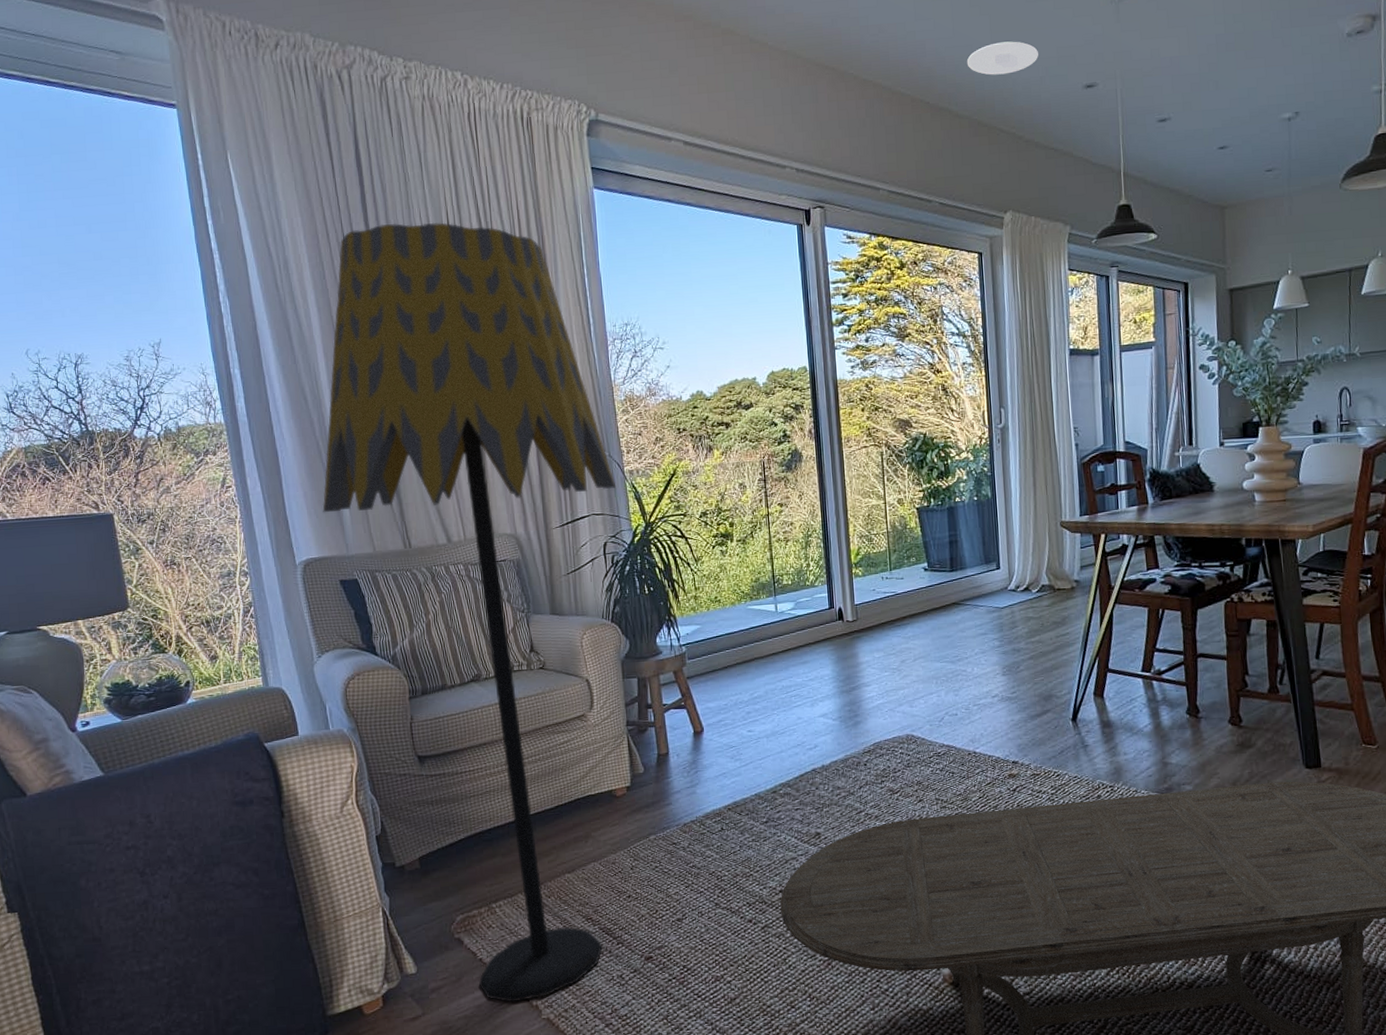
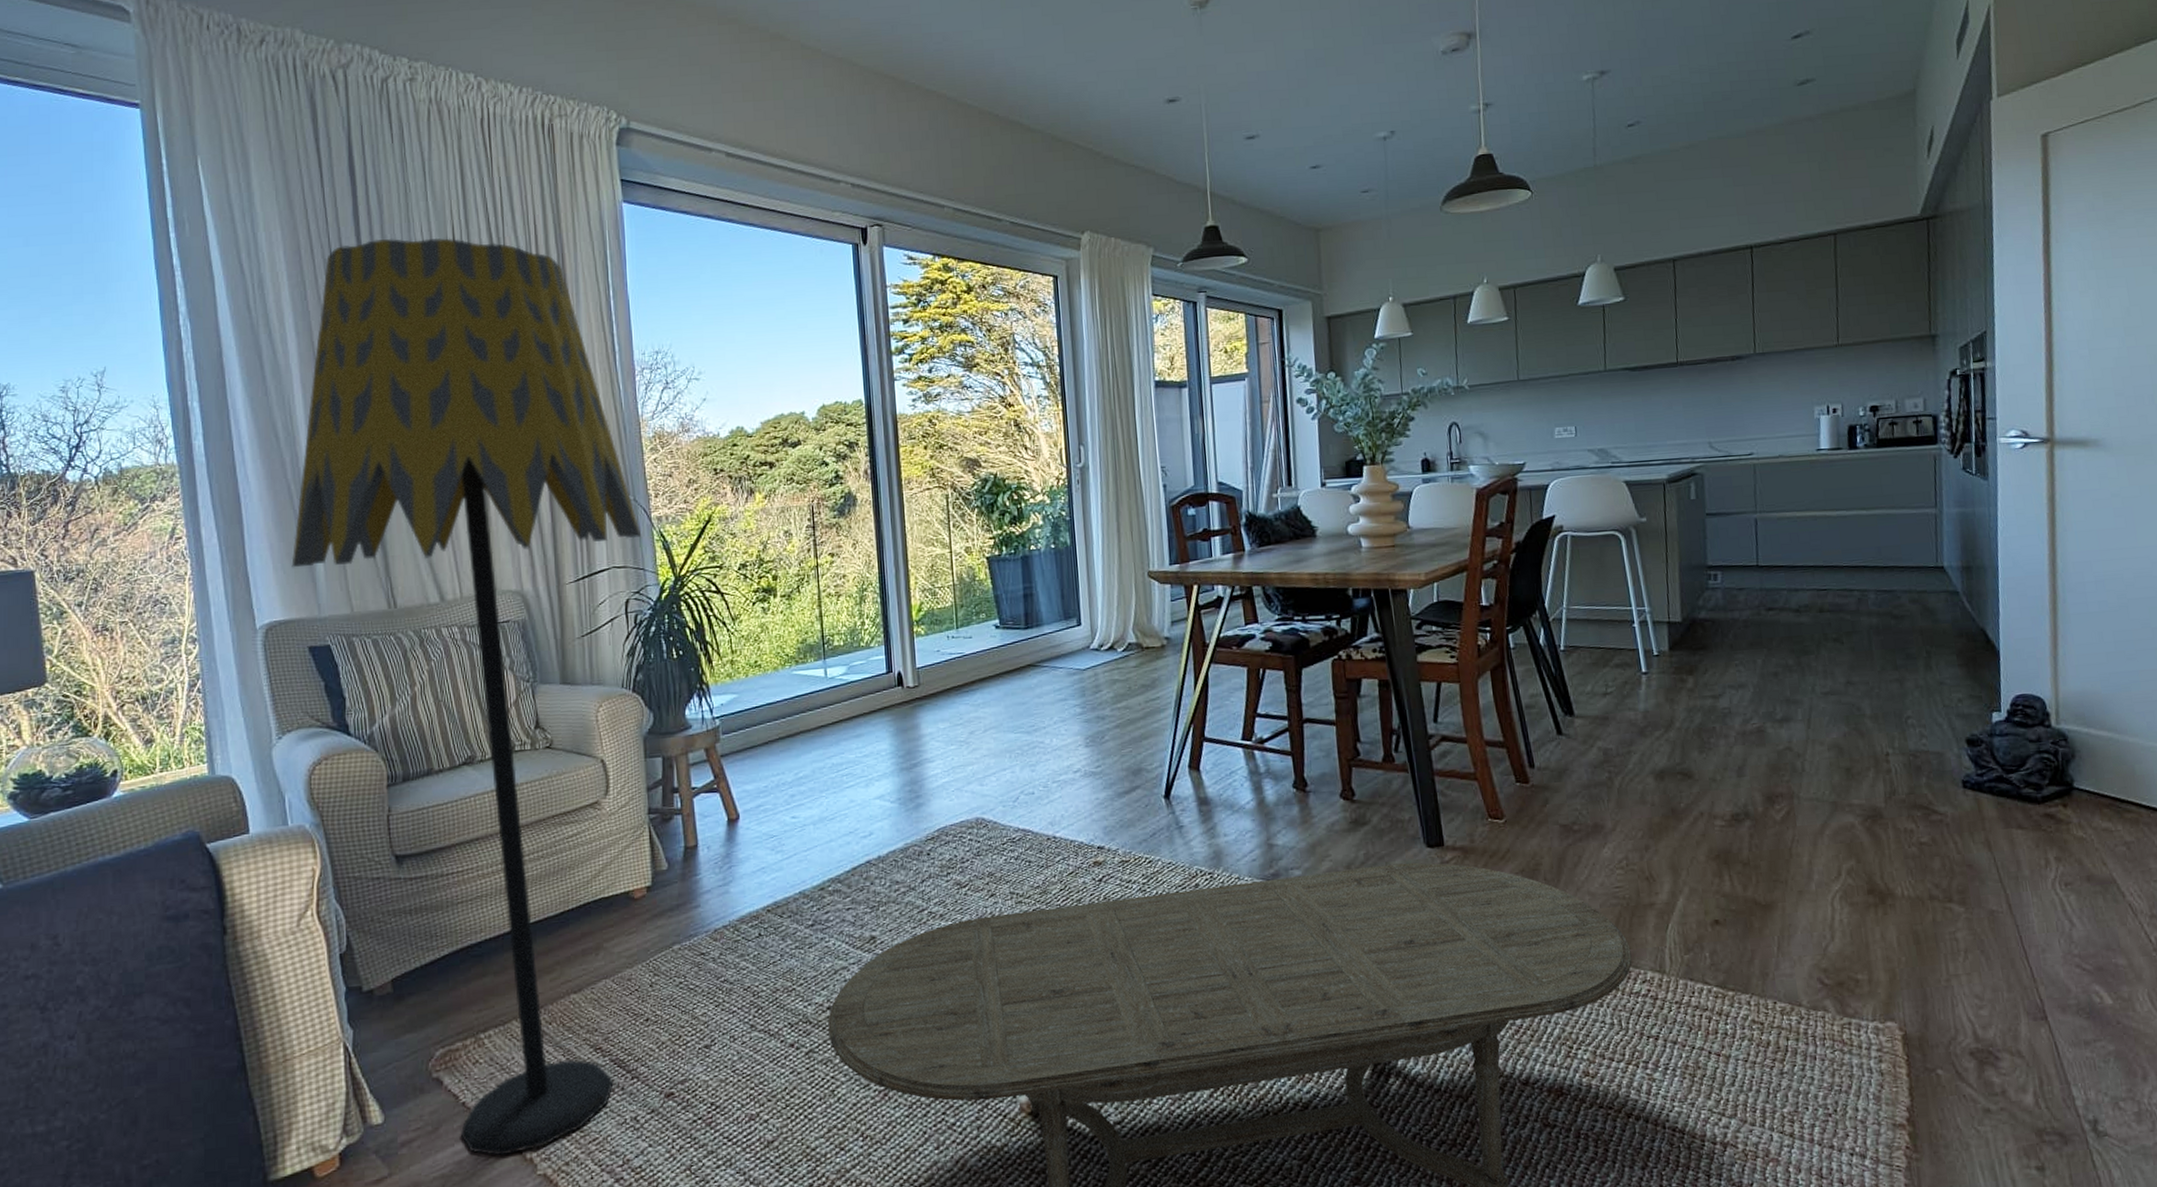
recessed light: present [966,41,1038,75] -> none [1039,52,1116,88]

